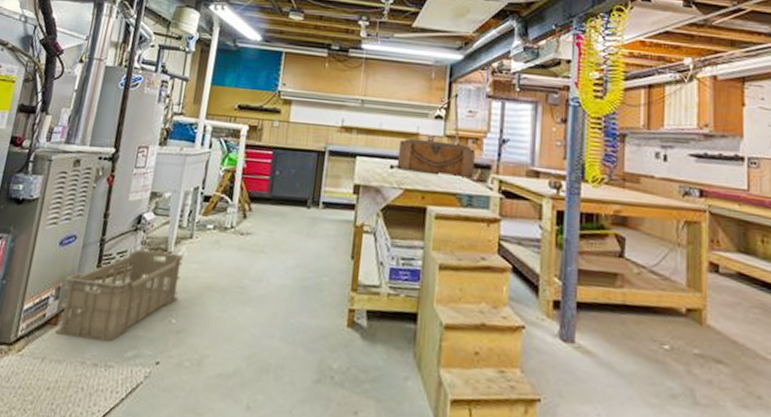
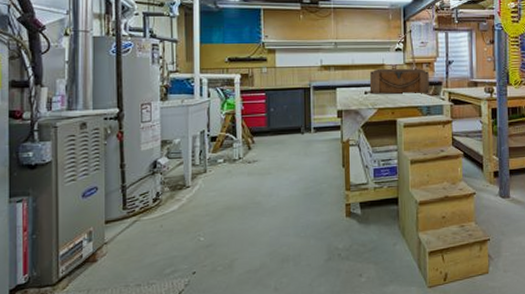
plastic crate: present [55,248,184,342] -> none [95,186,202,269]

